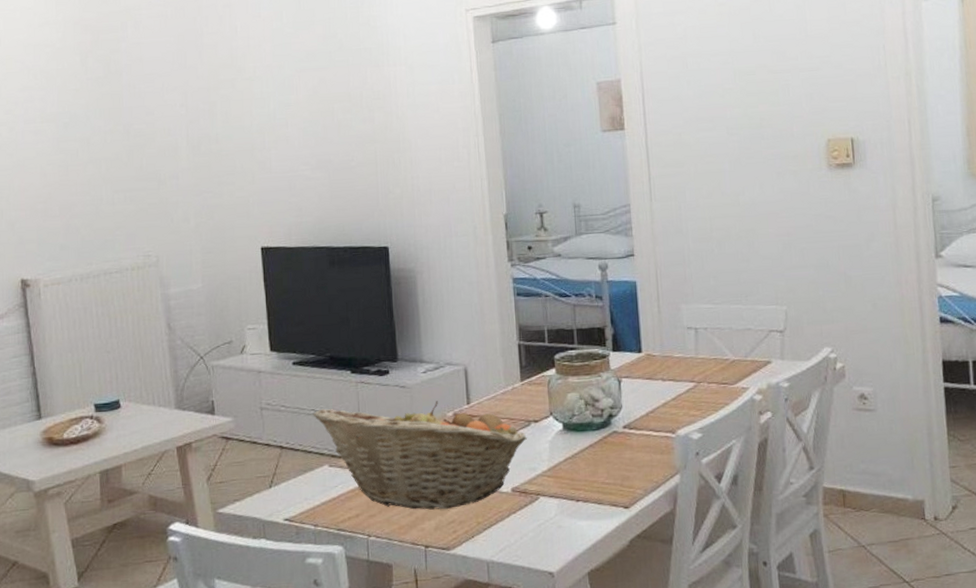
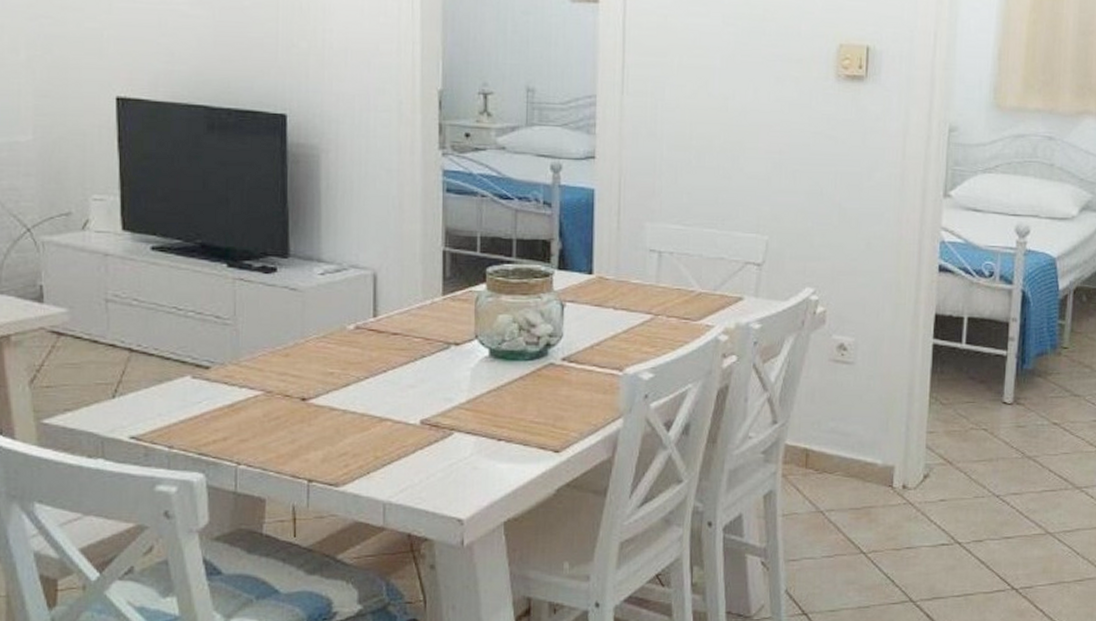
fruit basket: present [313,401,527,510] -> none [174,307,444,440]

